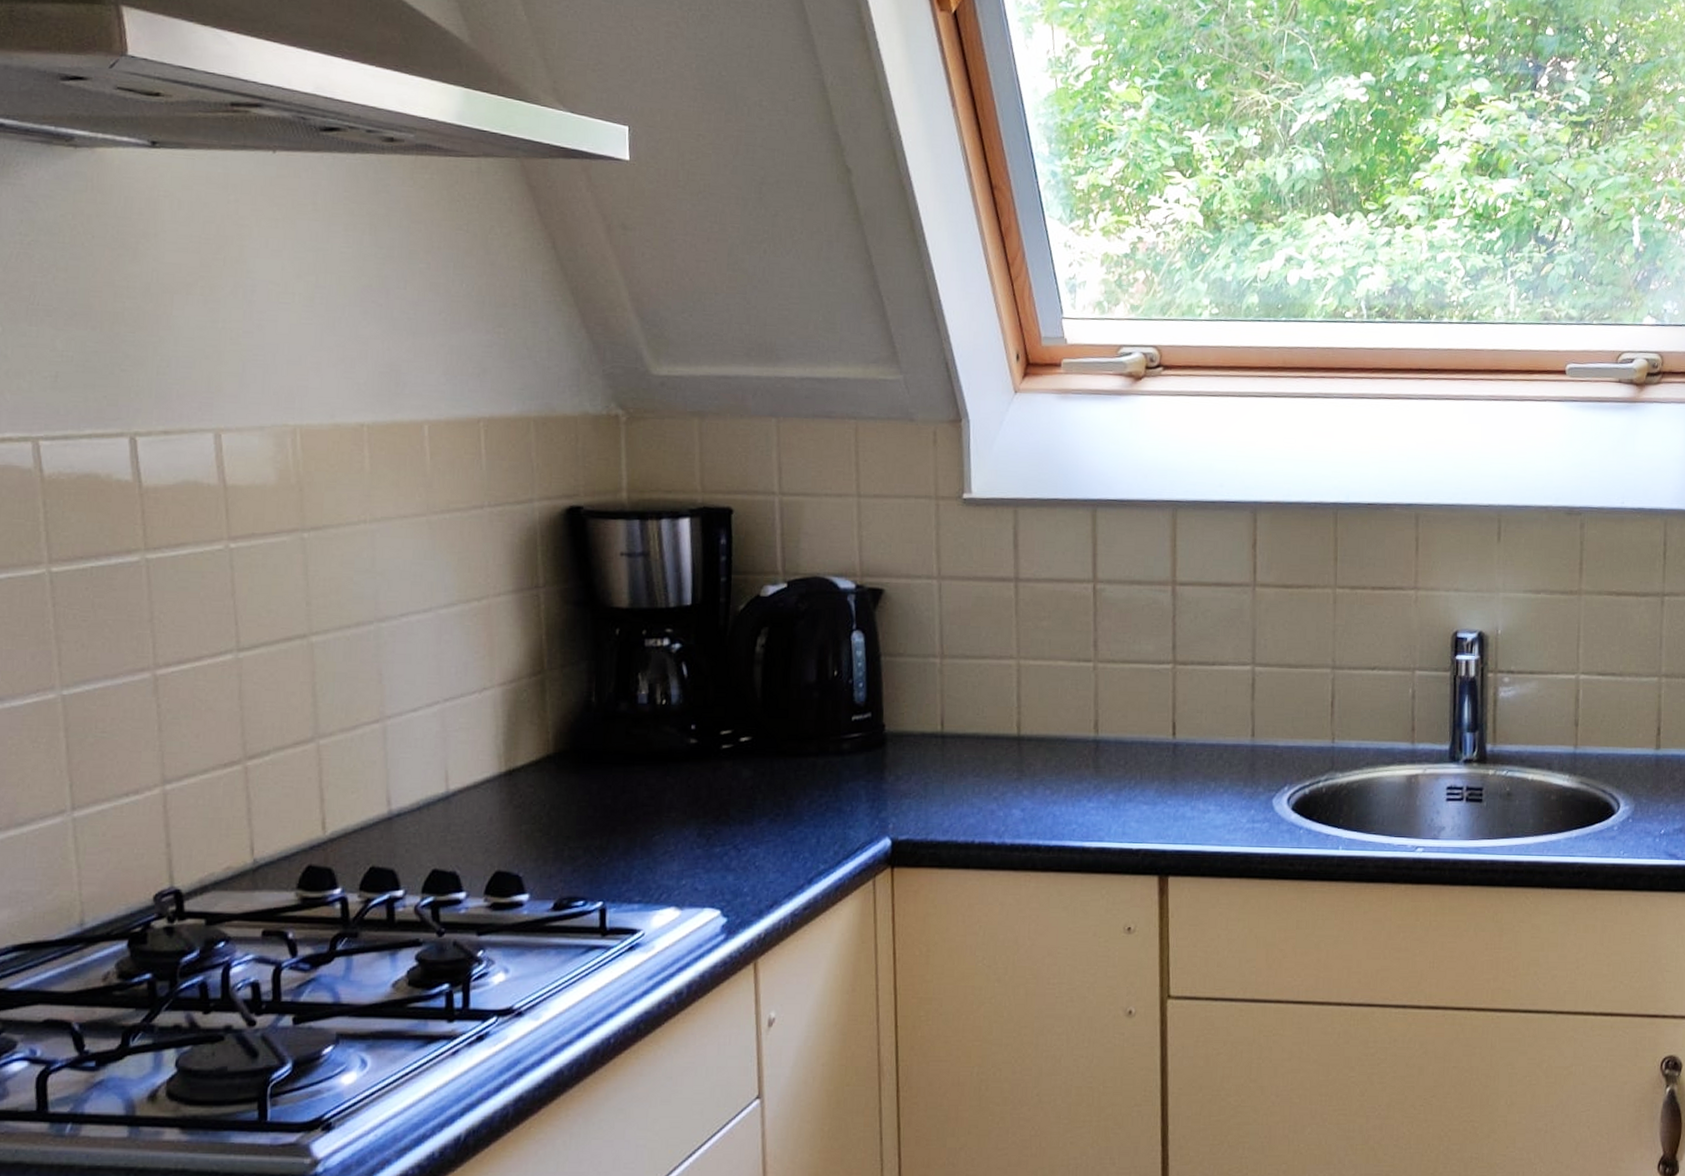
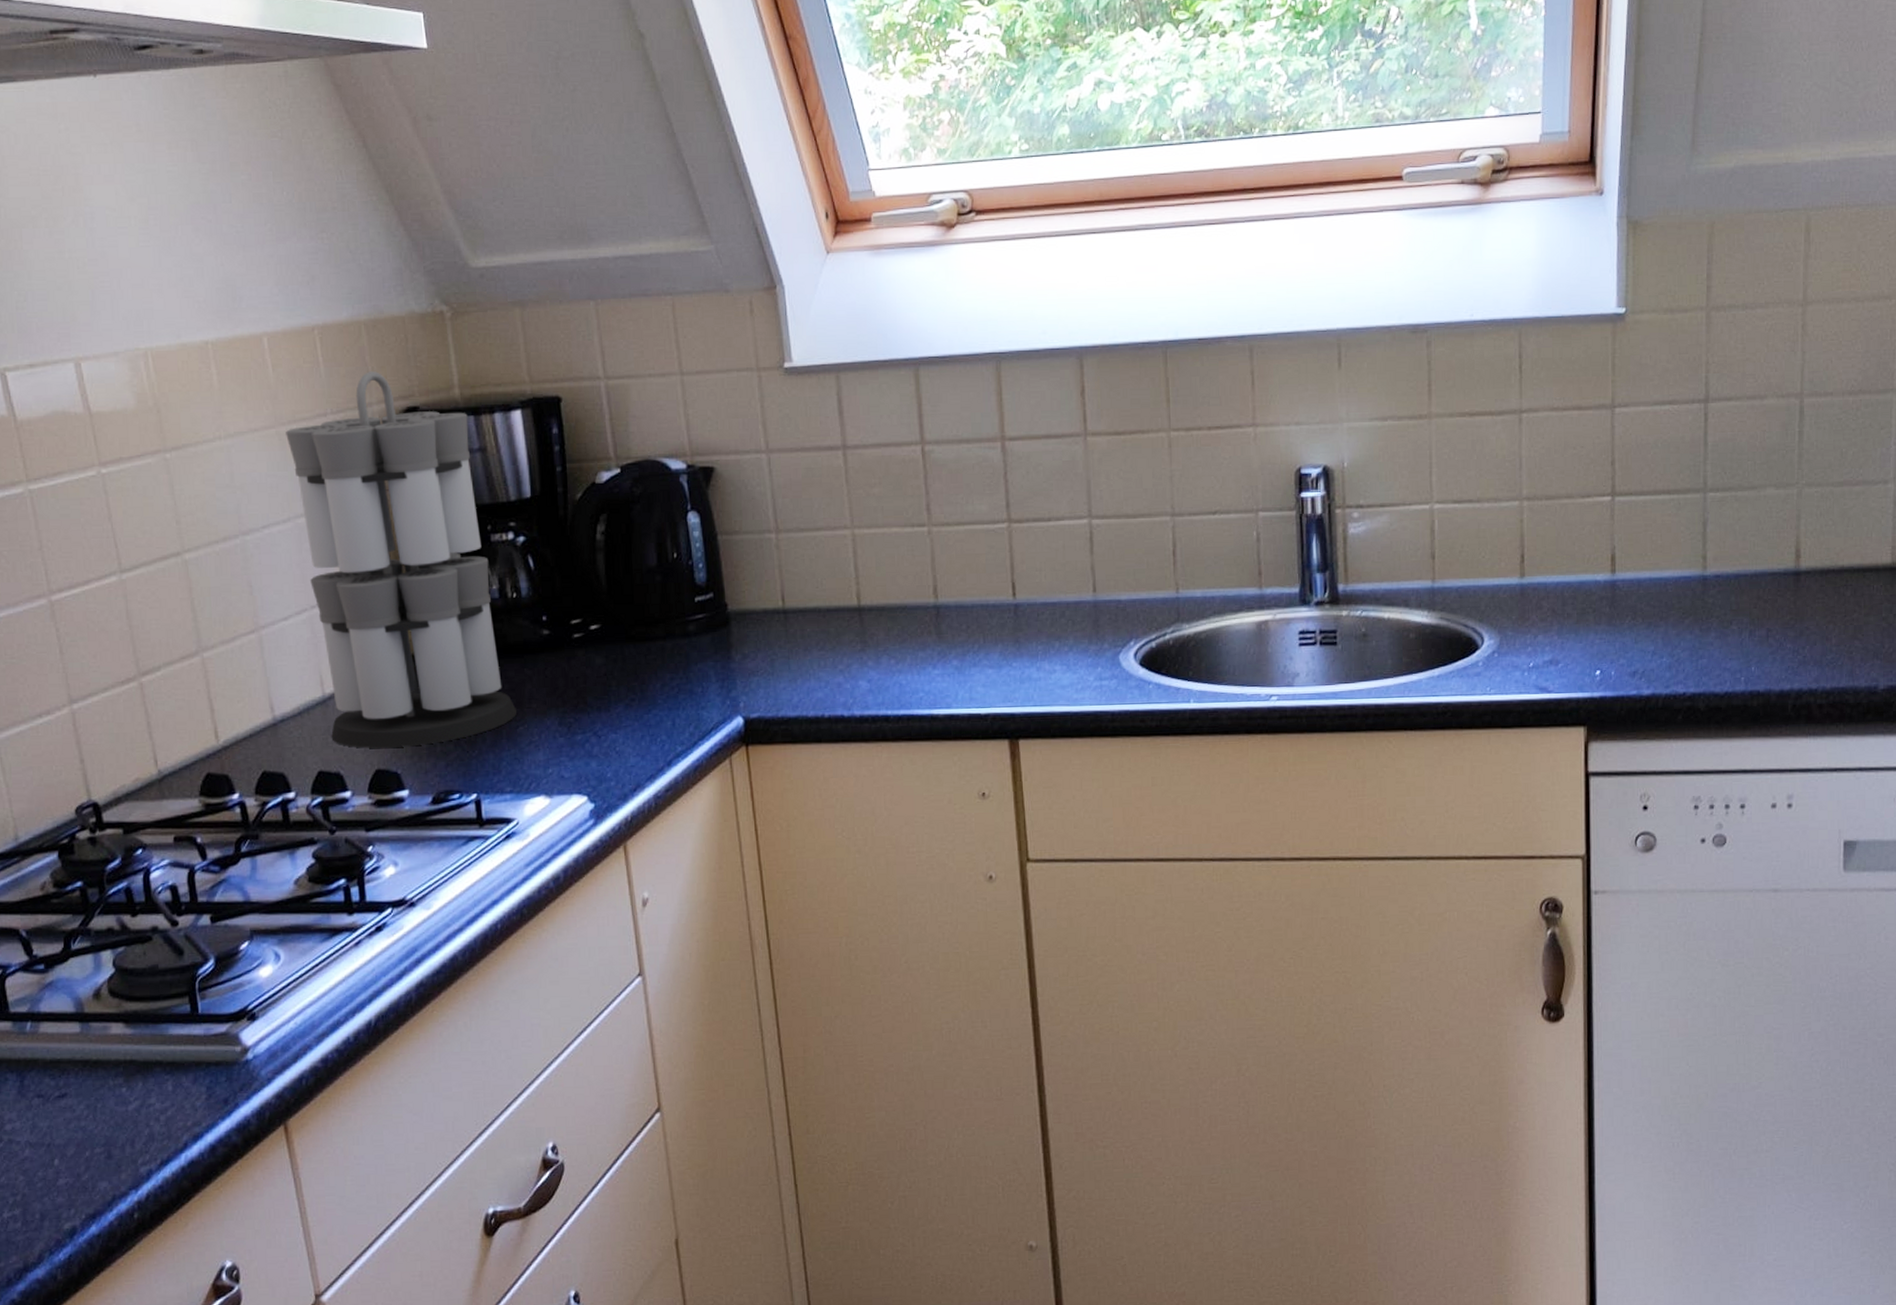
spice rack: none [437,468,655,850] -> present [286,371,518,748]

